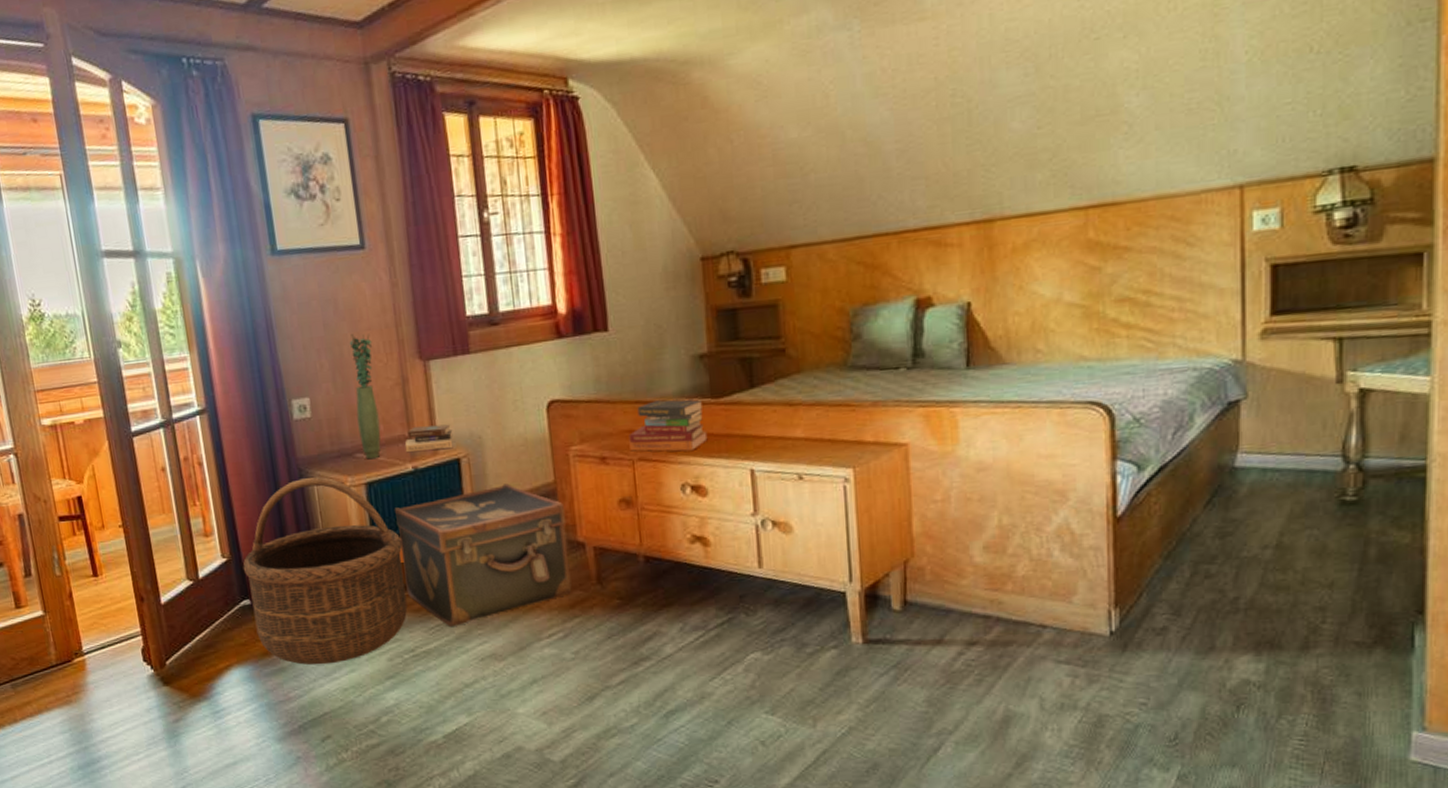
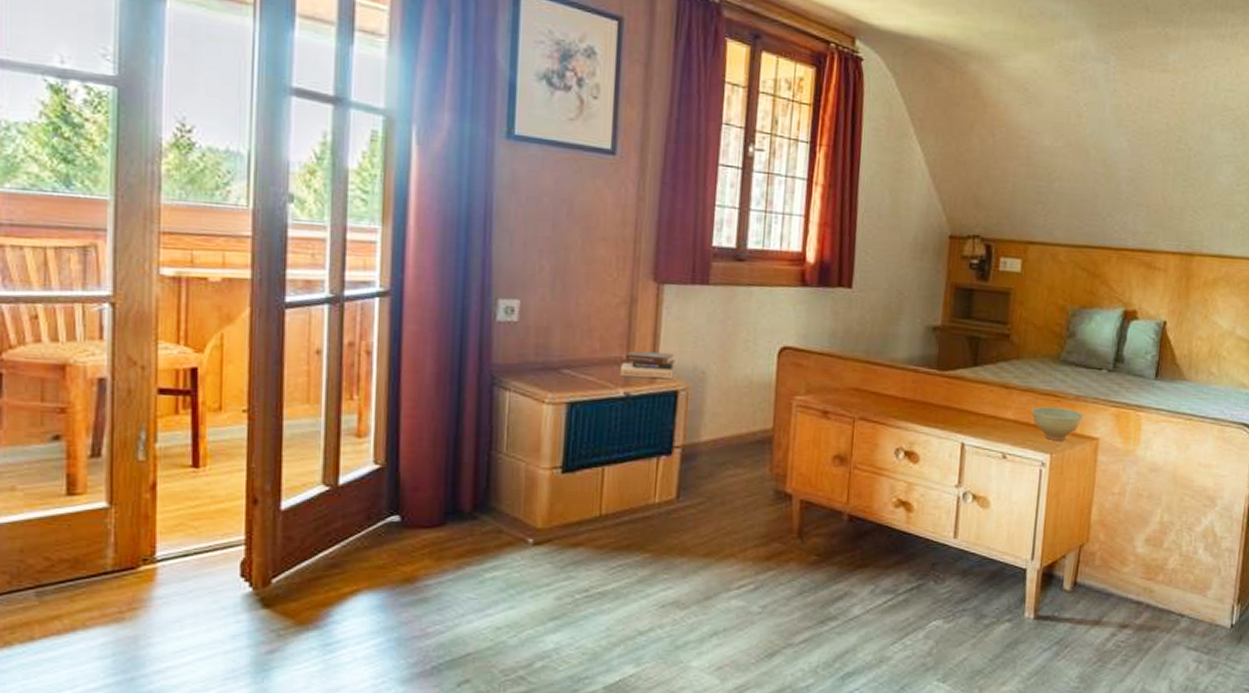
basket: present [243,477,408,665] -> none [398,387,597,598]
vase: present [349,334,381,460] -> none [570,241,605,378]
suitcase: present [394,483,572,626] -> none [592,424,779,568]
books: present [629,399,708,452] -> none [853,363,928,417]
bowl: none [823,416,886,453] -> present [1031,406,1084,441]

